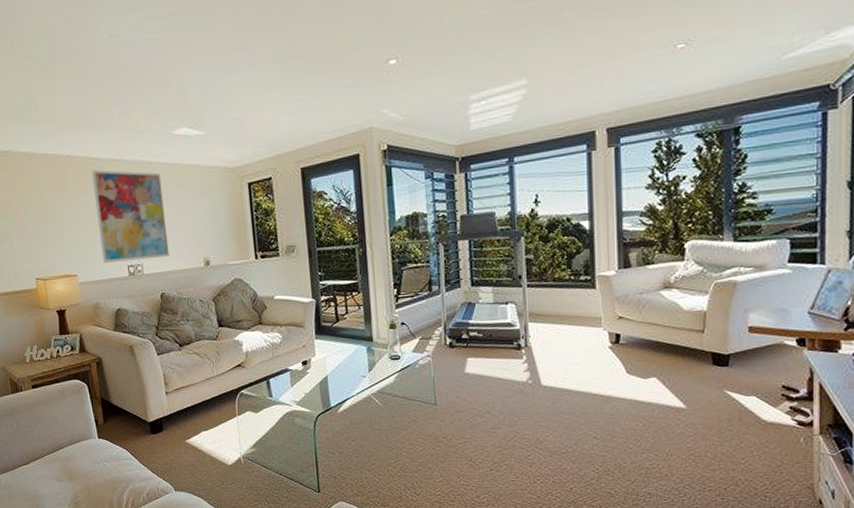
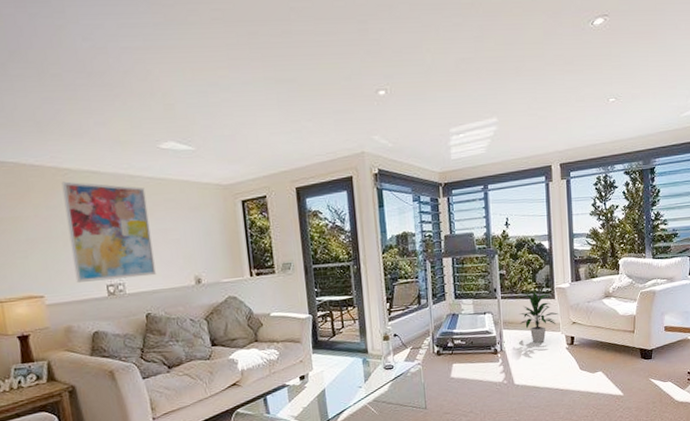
indoor plant: none [549,279,601,339] -> present [519,291,560,343]

